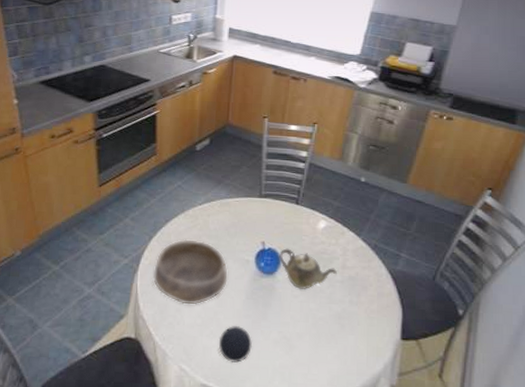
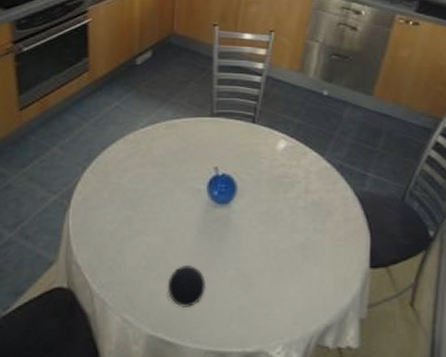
bowl: present [152,239,229,305] -> none [87,168,178,244]
teapot: present [279,248,337,289] -> none [235,173,299,219]

